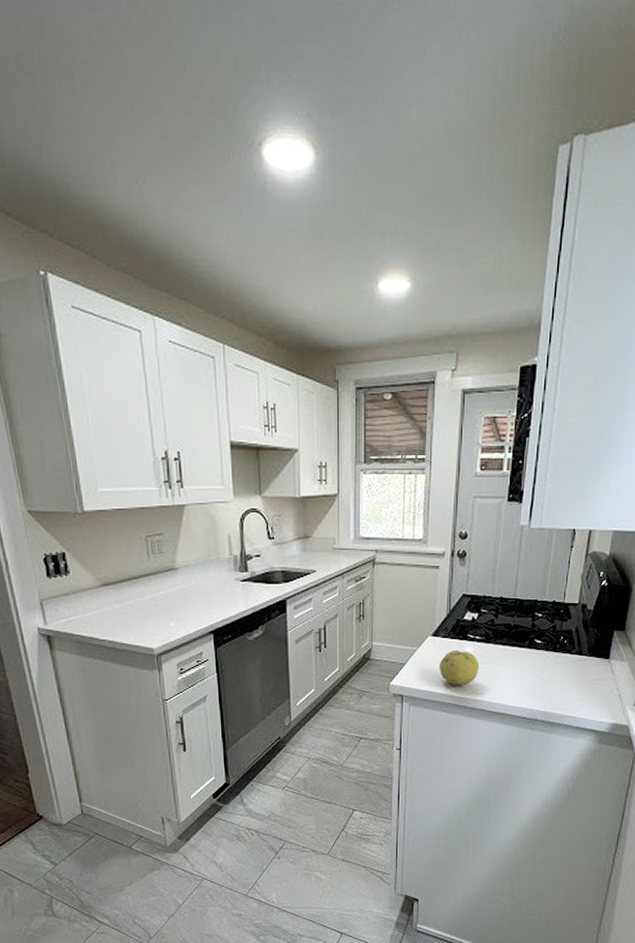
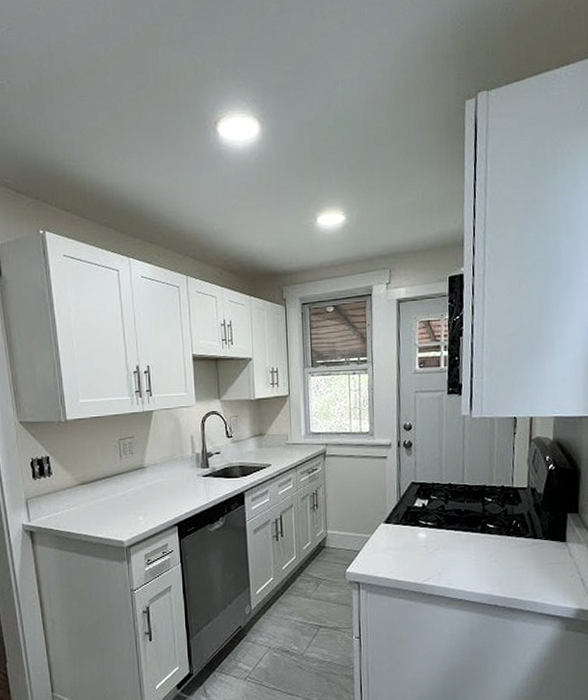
fruit: present [439,650,480,686] -> none [393,536,434,572]

